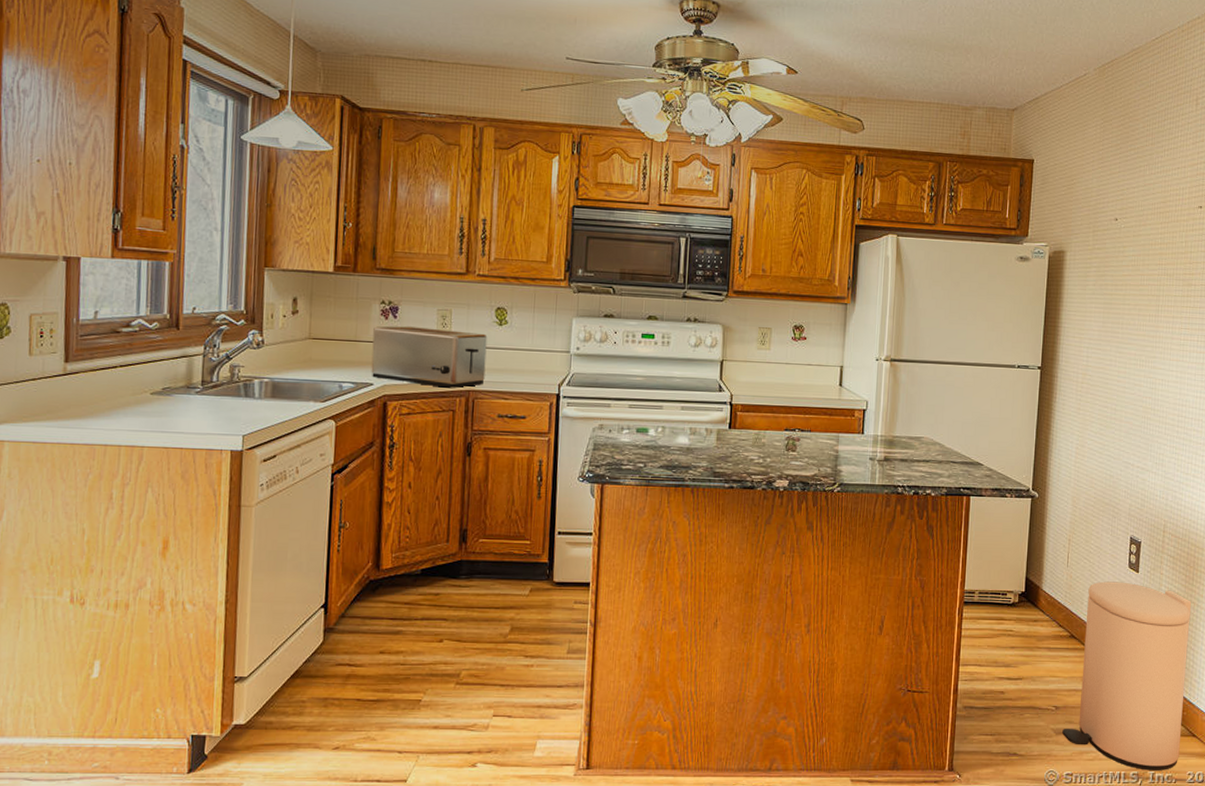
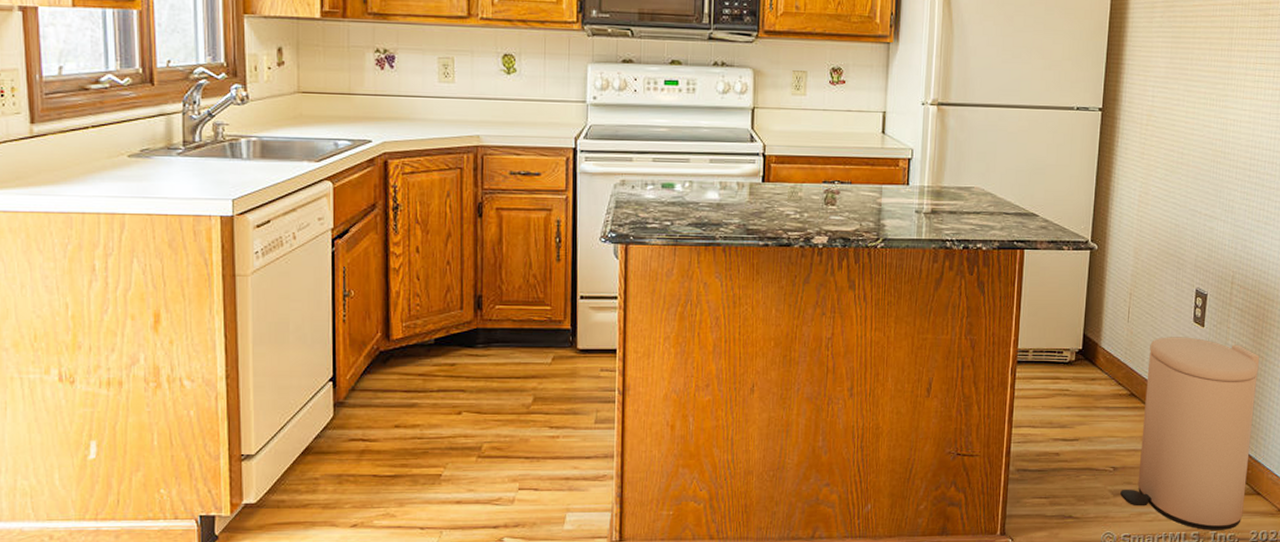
toaster: present [371,325,487,388] -> none [368,76,495,144]

